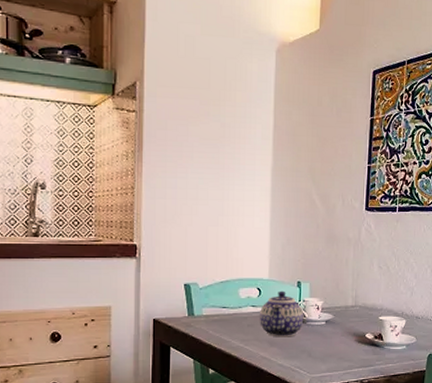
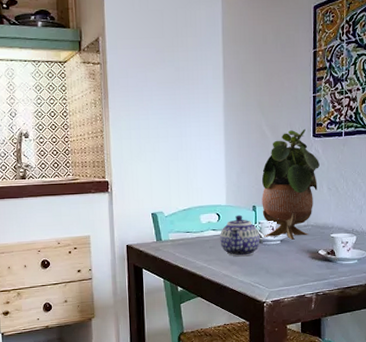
potted plant: none [307,201,371,321] -> present [261,128,319,240]

